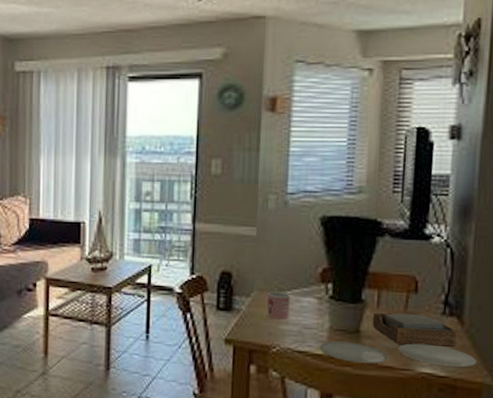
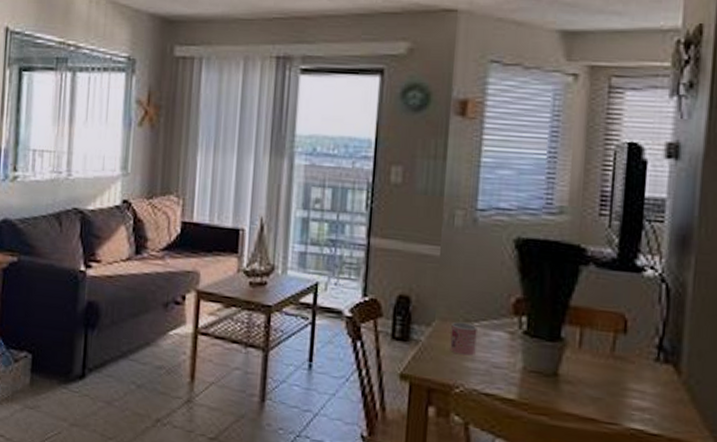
plate: present [319,341,388,365] -> none [510,384,591,415]
napkin holder: present [372,312,457,347] -> none [572,353,673,400]
plate: present [398,343,478,369] -> none [603,392,697,427]

